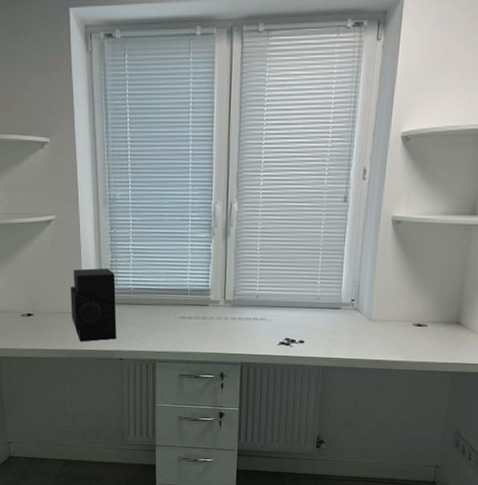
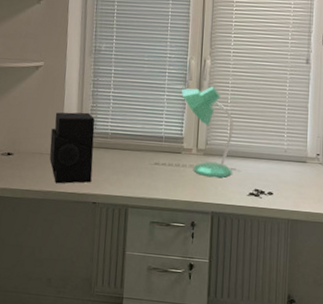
desk lamp: none [206,233,263,329] -> present [181,87,234,178]

